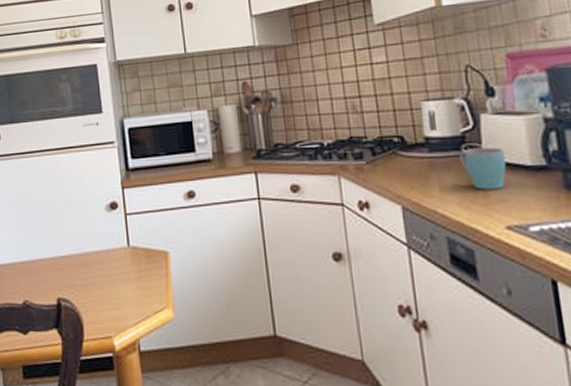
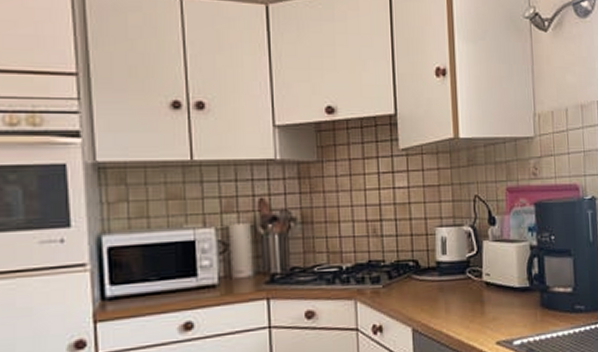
mug: present [459,147,506,190] -> none [464,271,500,310]

